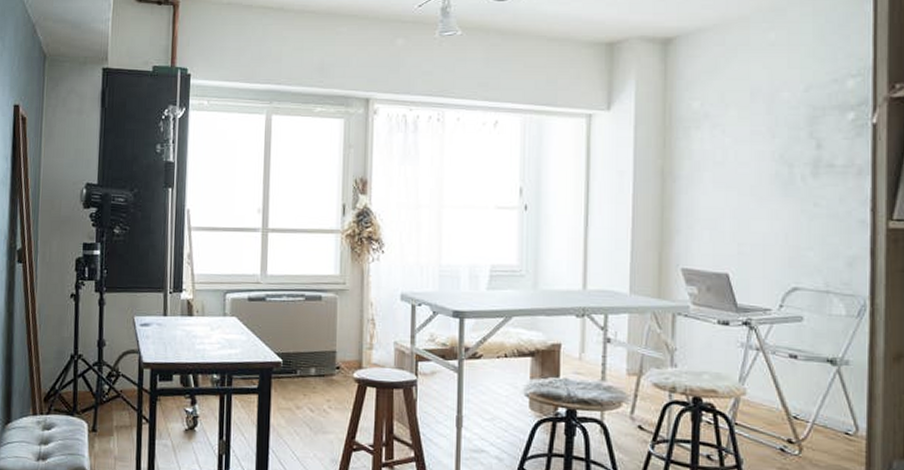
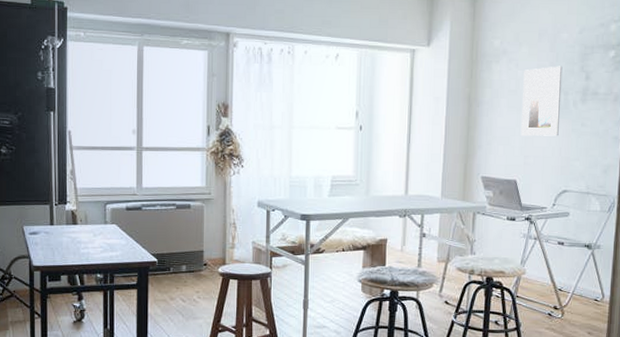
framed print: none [731,131,785,219] -> present [520,66,563,136]

